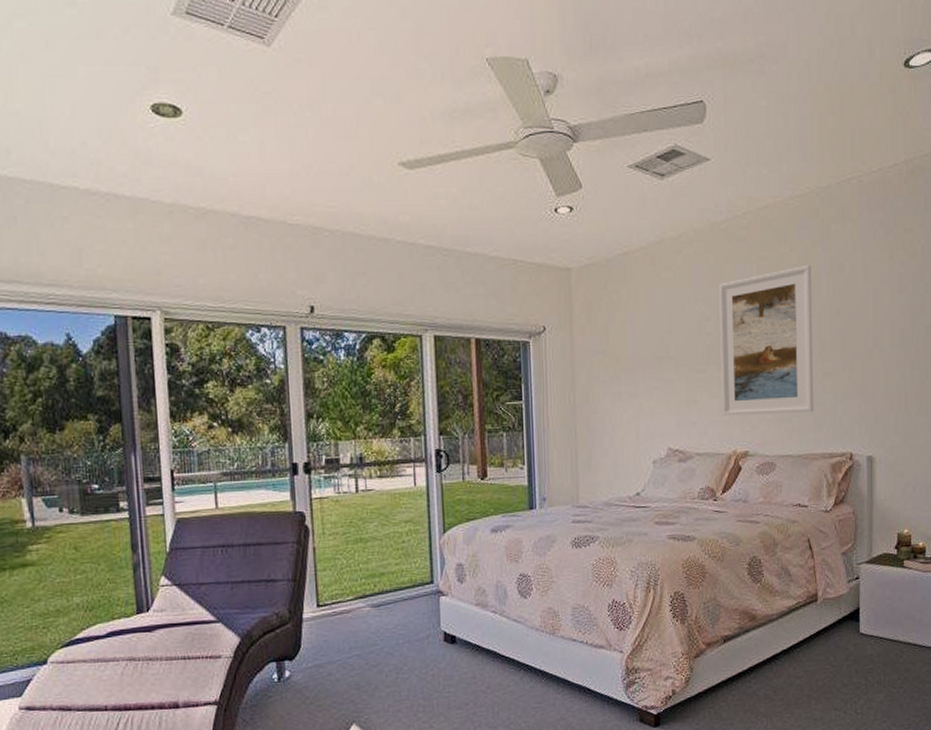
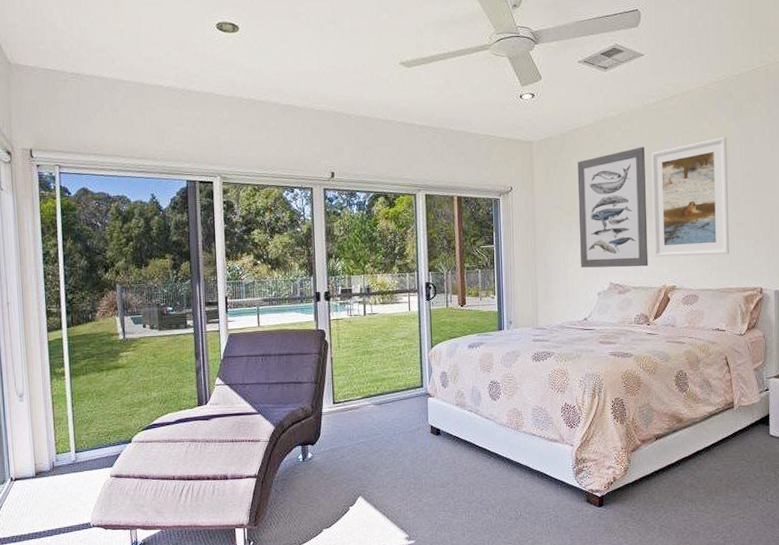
wall art: none [627,276,715,430] -> present [577,147,648,268]

